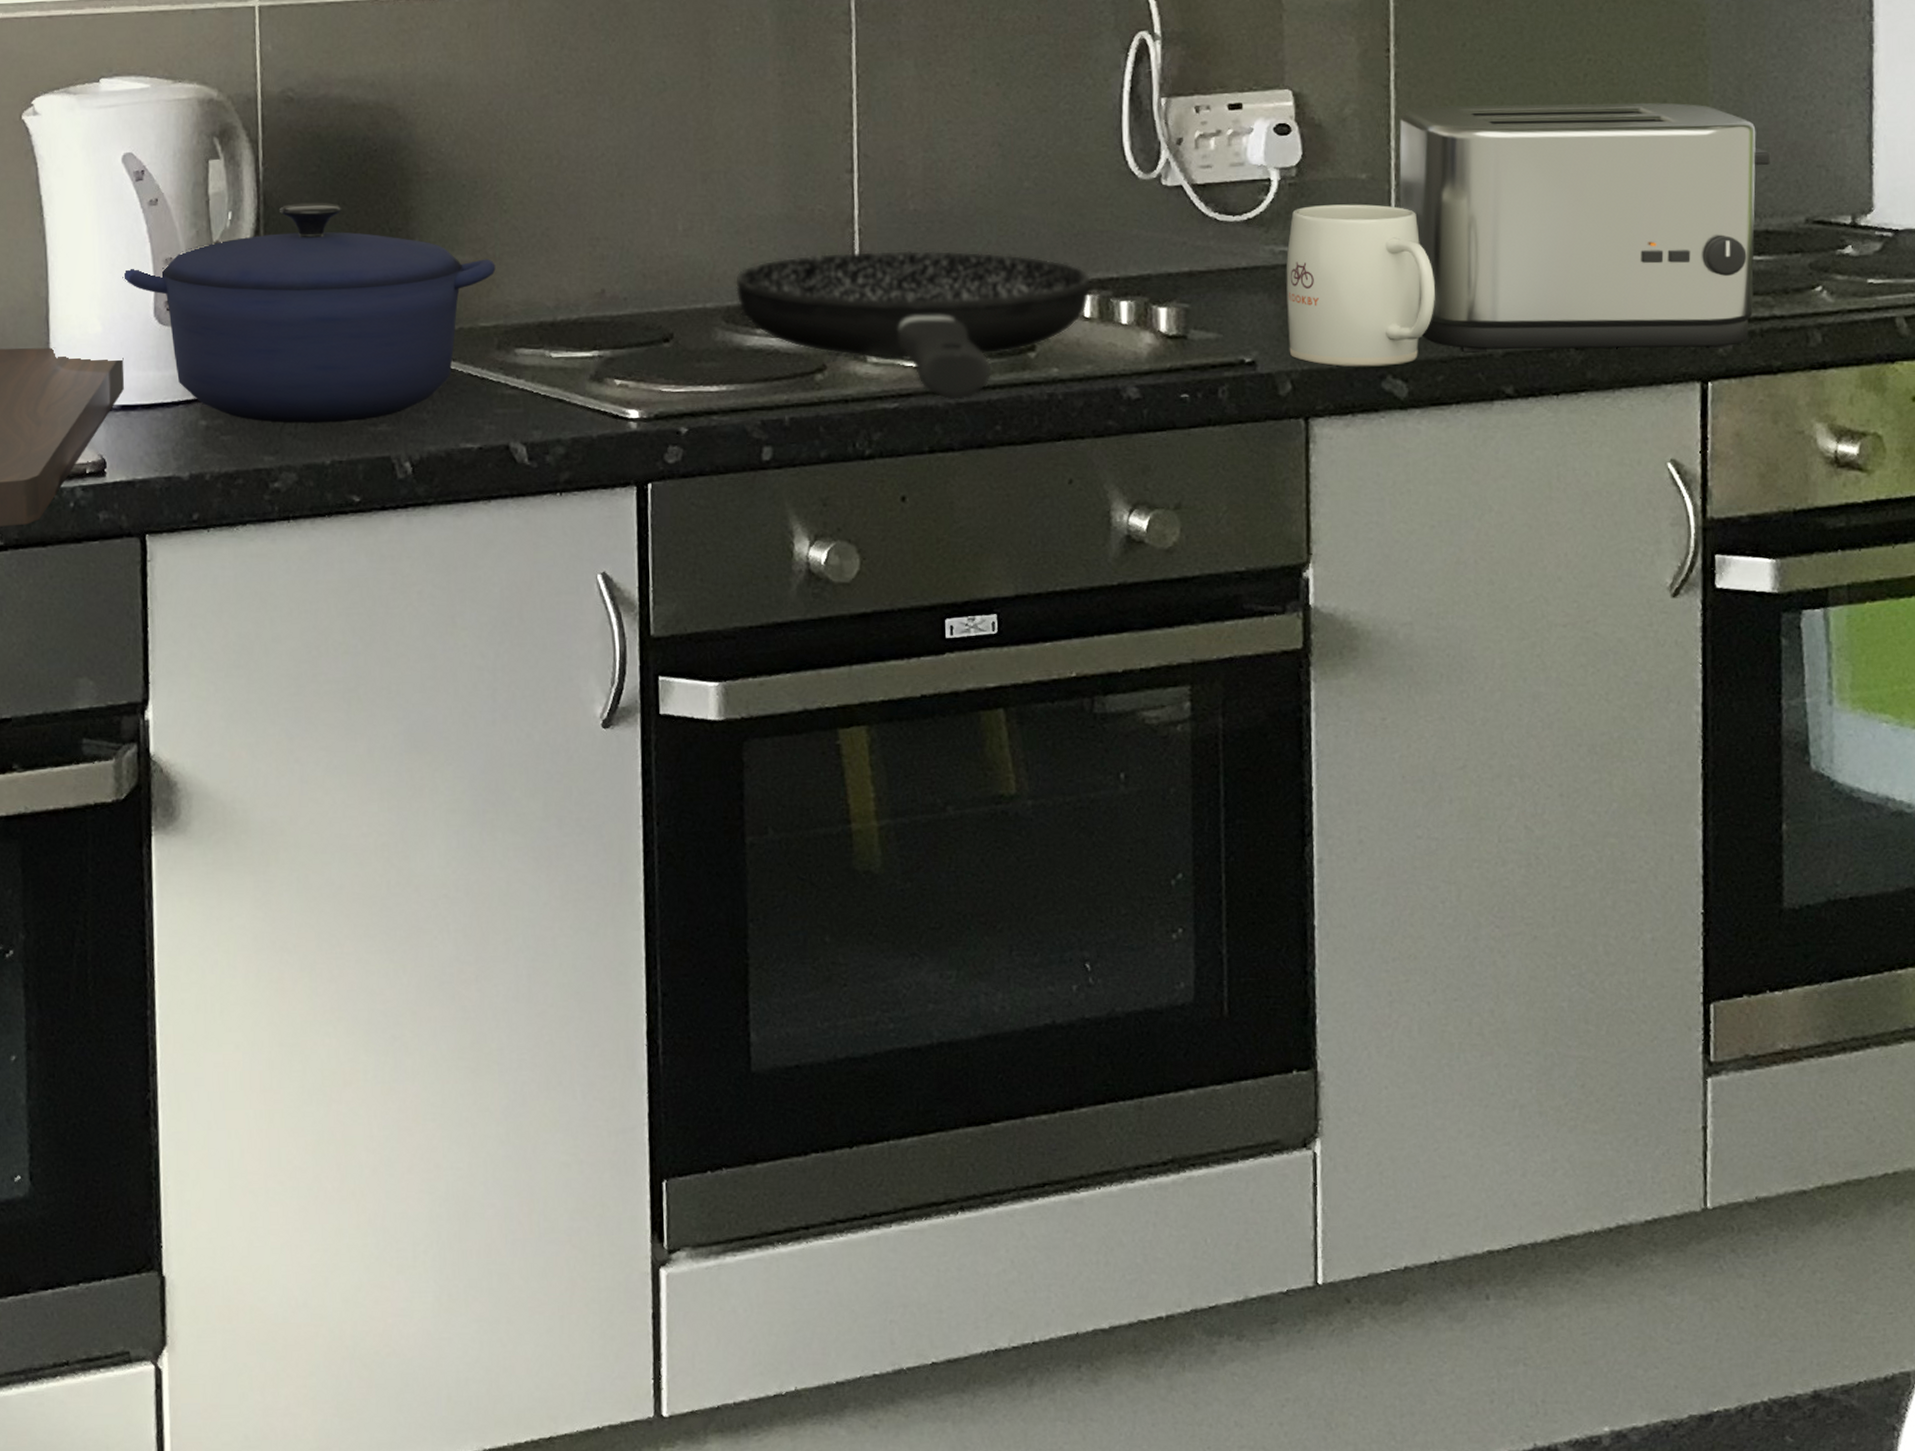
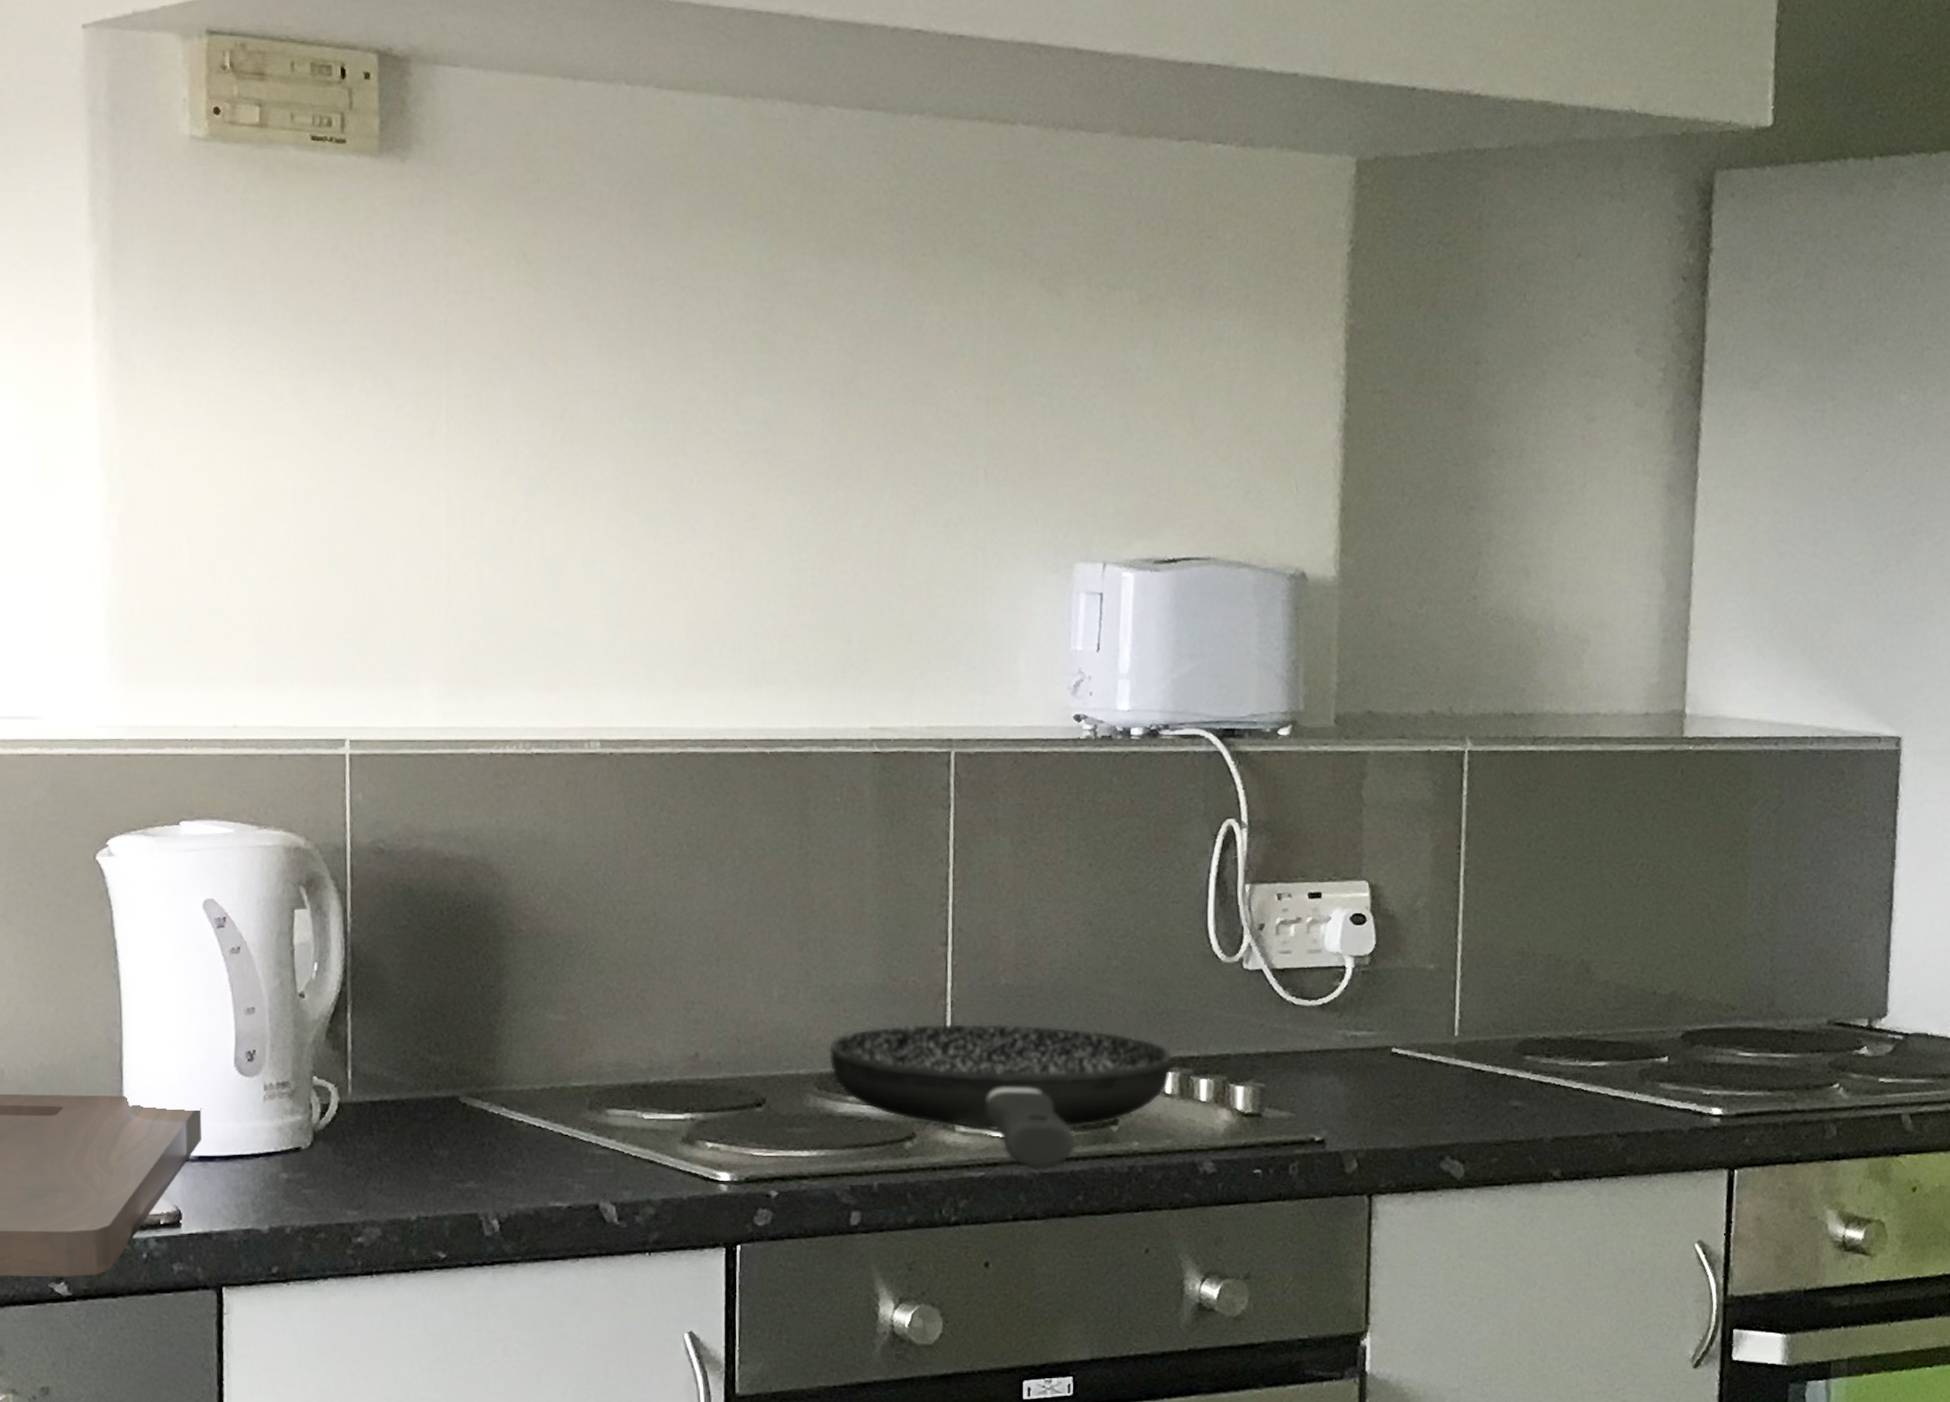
cooking pot: present [122,201,496,423] -> none [201,955,589,1178]
mug: present [1286,204,1435,367] -> none [1356,993,1493,1148]
toaster: present [1399,102,1771,352] -> none [1464,902,1800,1140]

